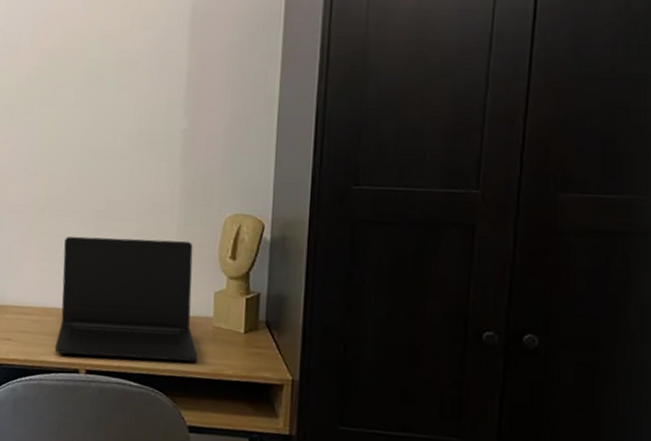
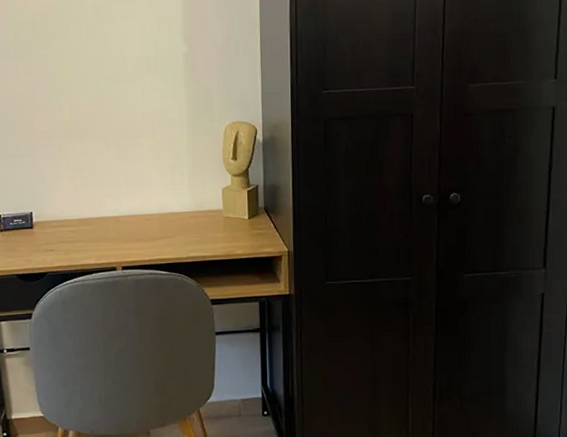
laptop: present [54,236,198,362] -> none [92,148,214,256]

